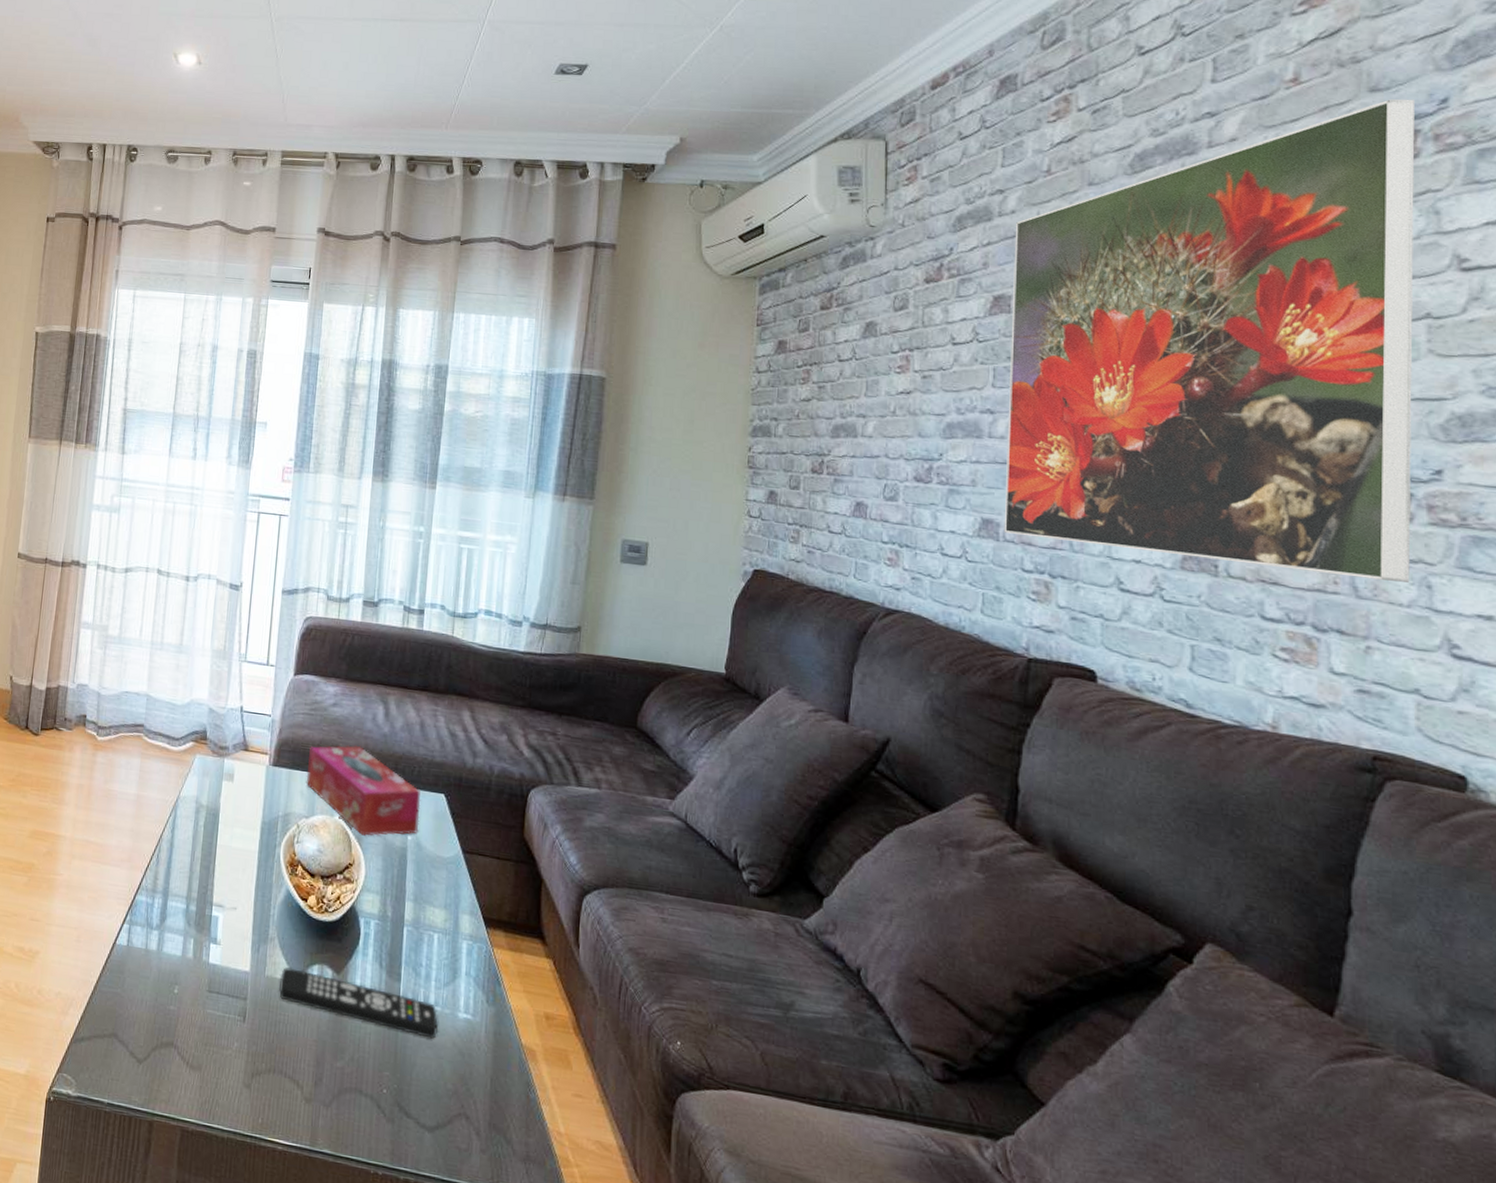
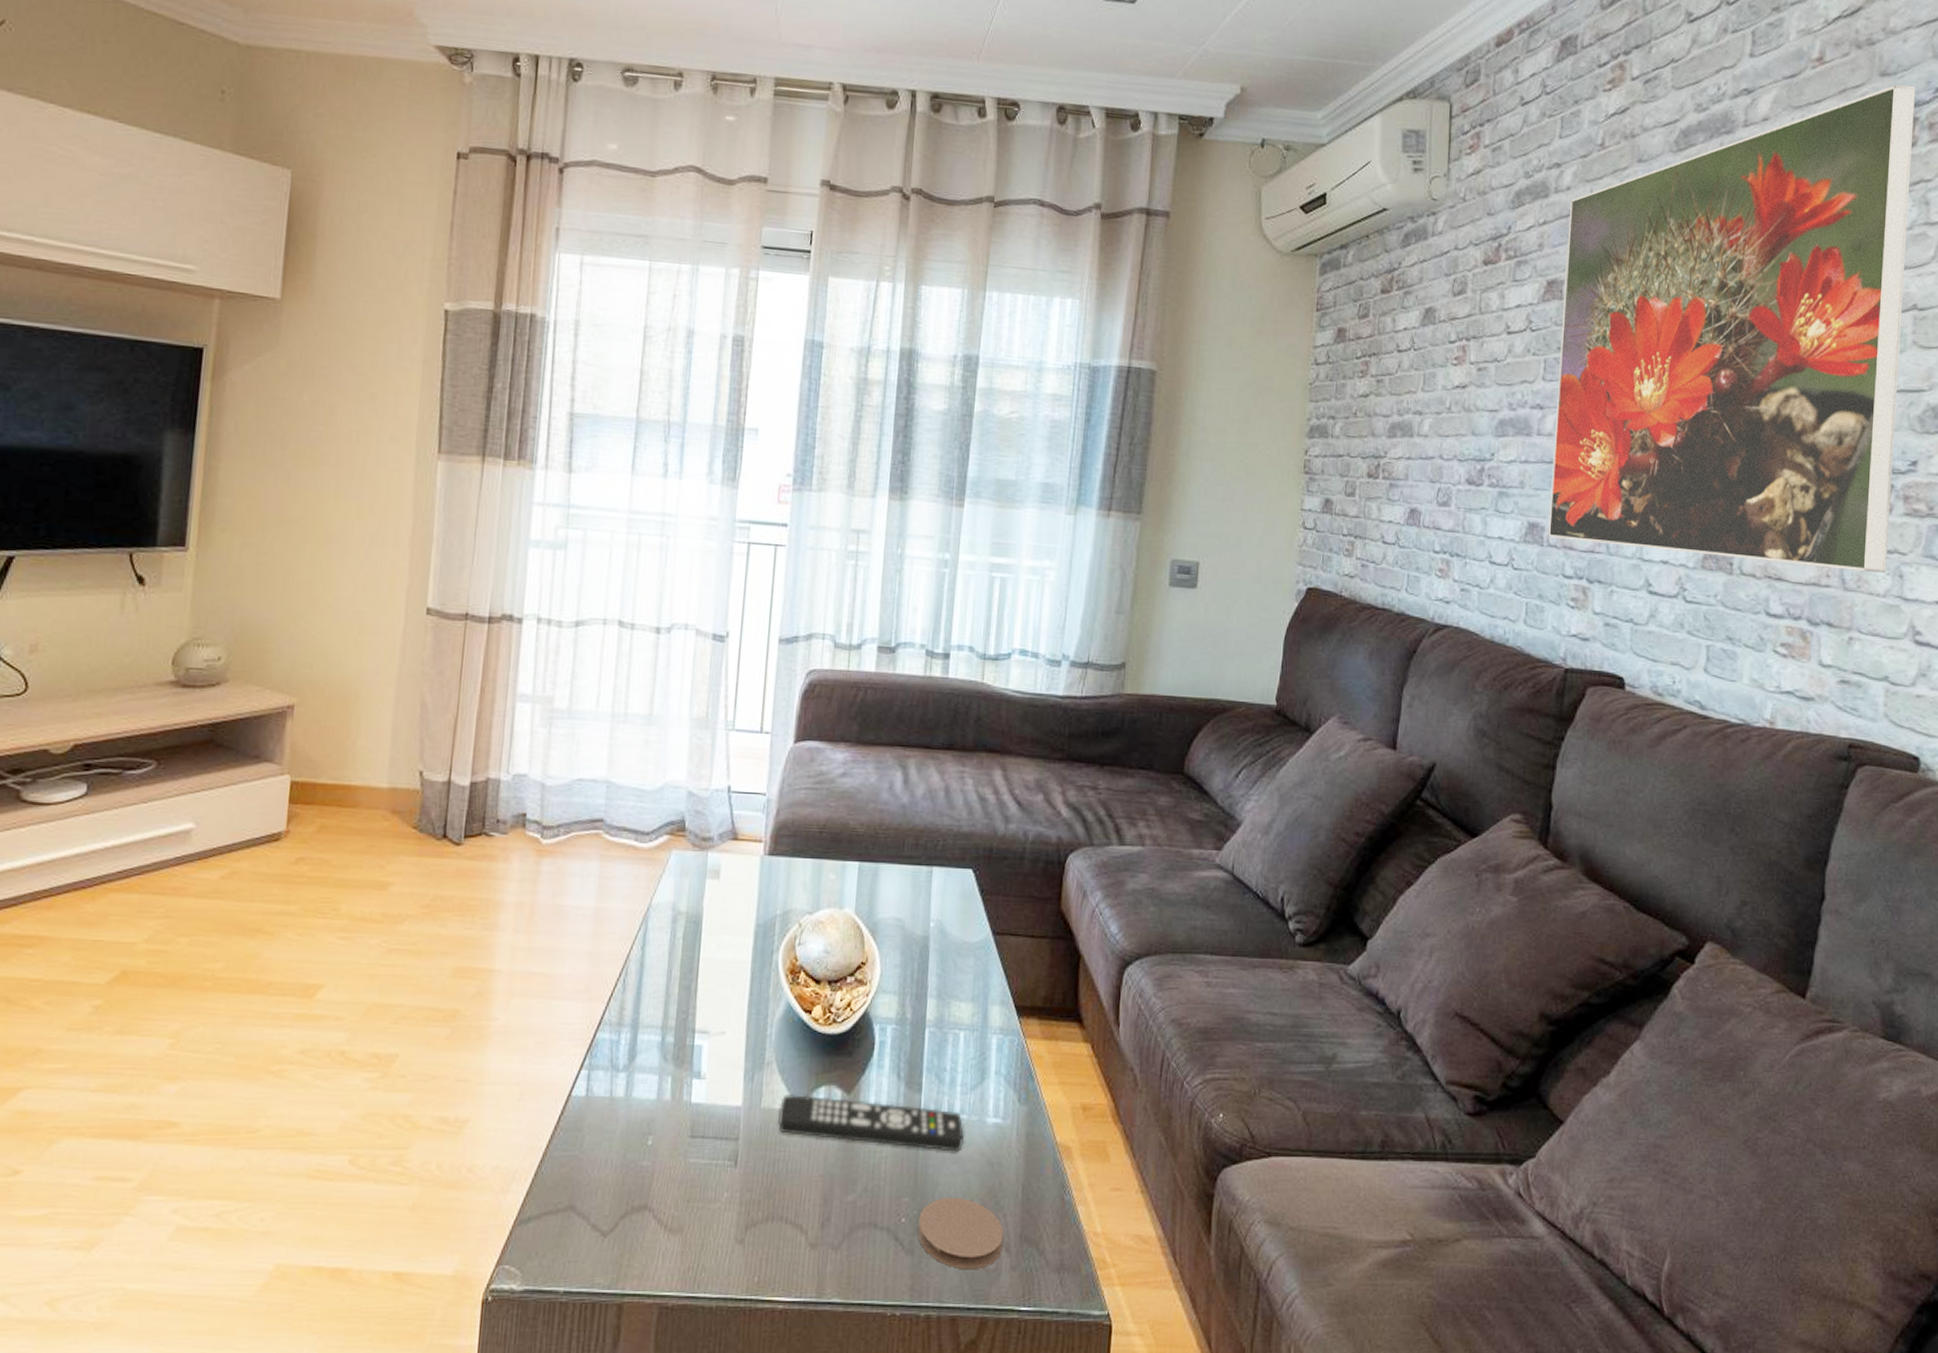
tissue box: present [306,745,421,836] -> none [809,821,946,928]
coaster: none [397,1077,474,1146] -> present [917,1197,1004,1270]

